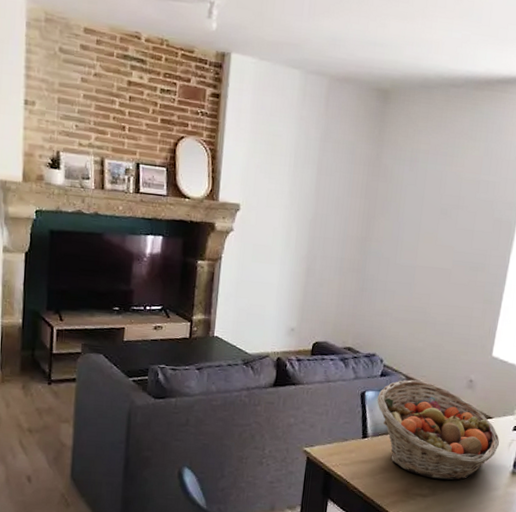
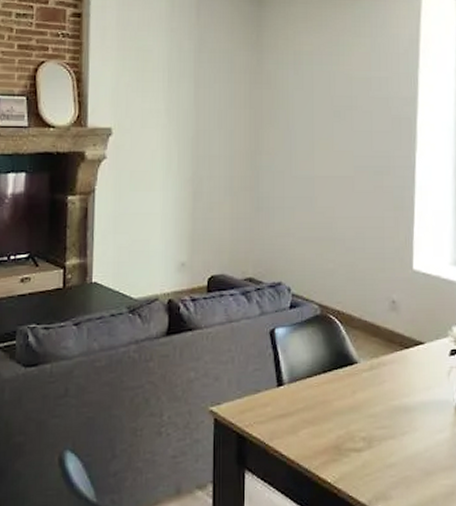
fruit basket: present [377,380,499,480] -> none [290,308,436,428]

